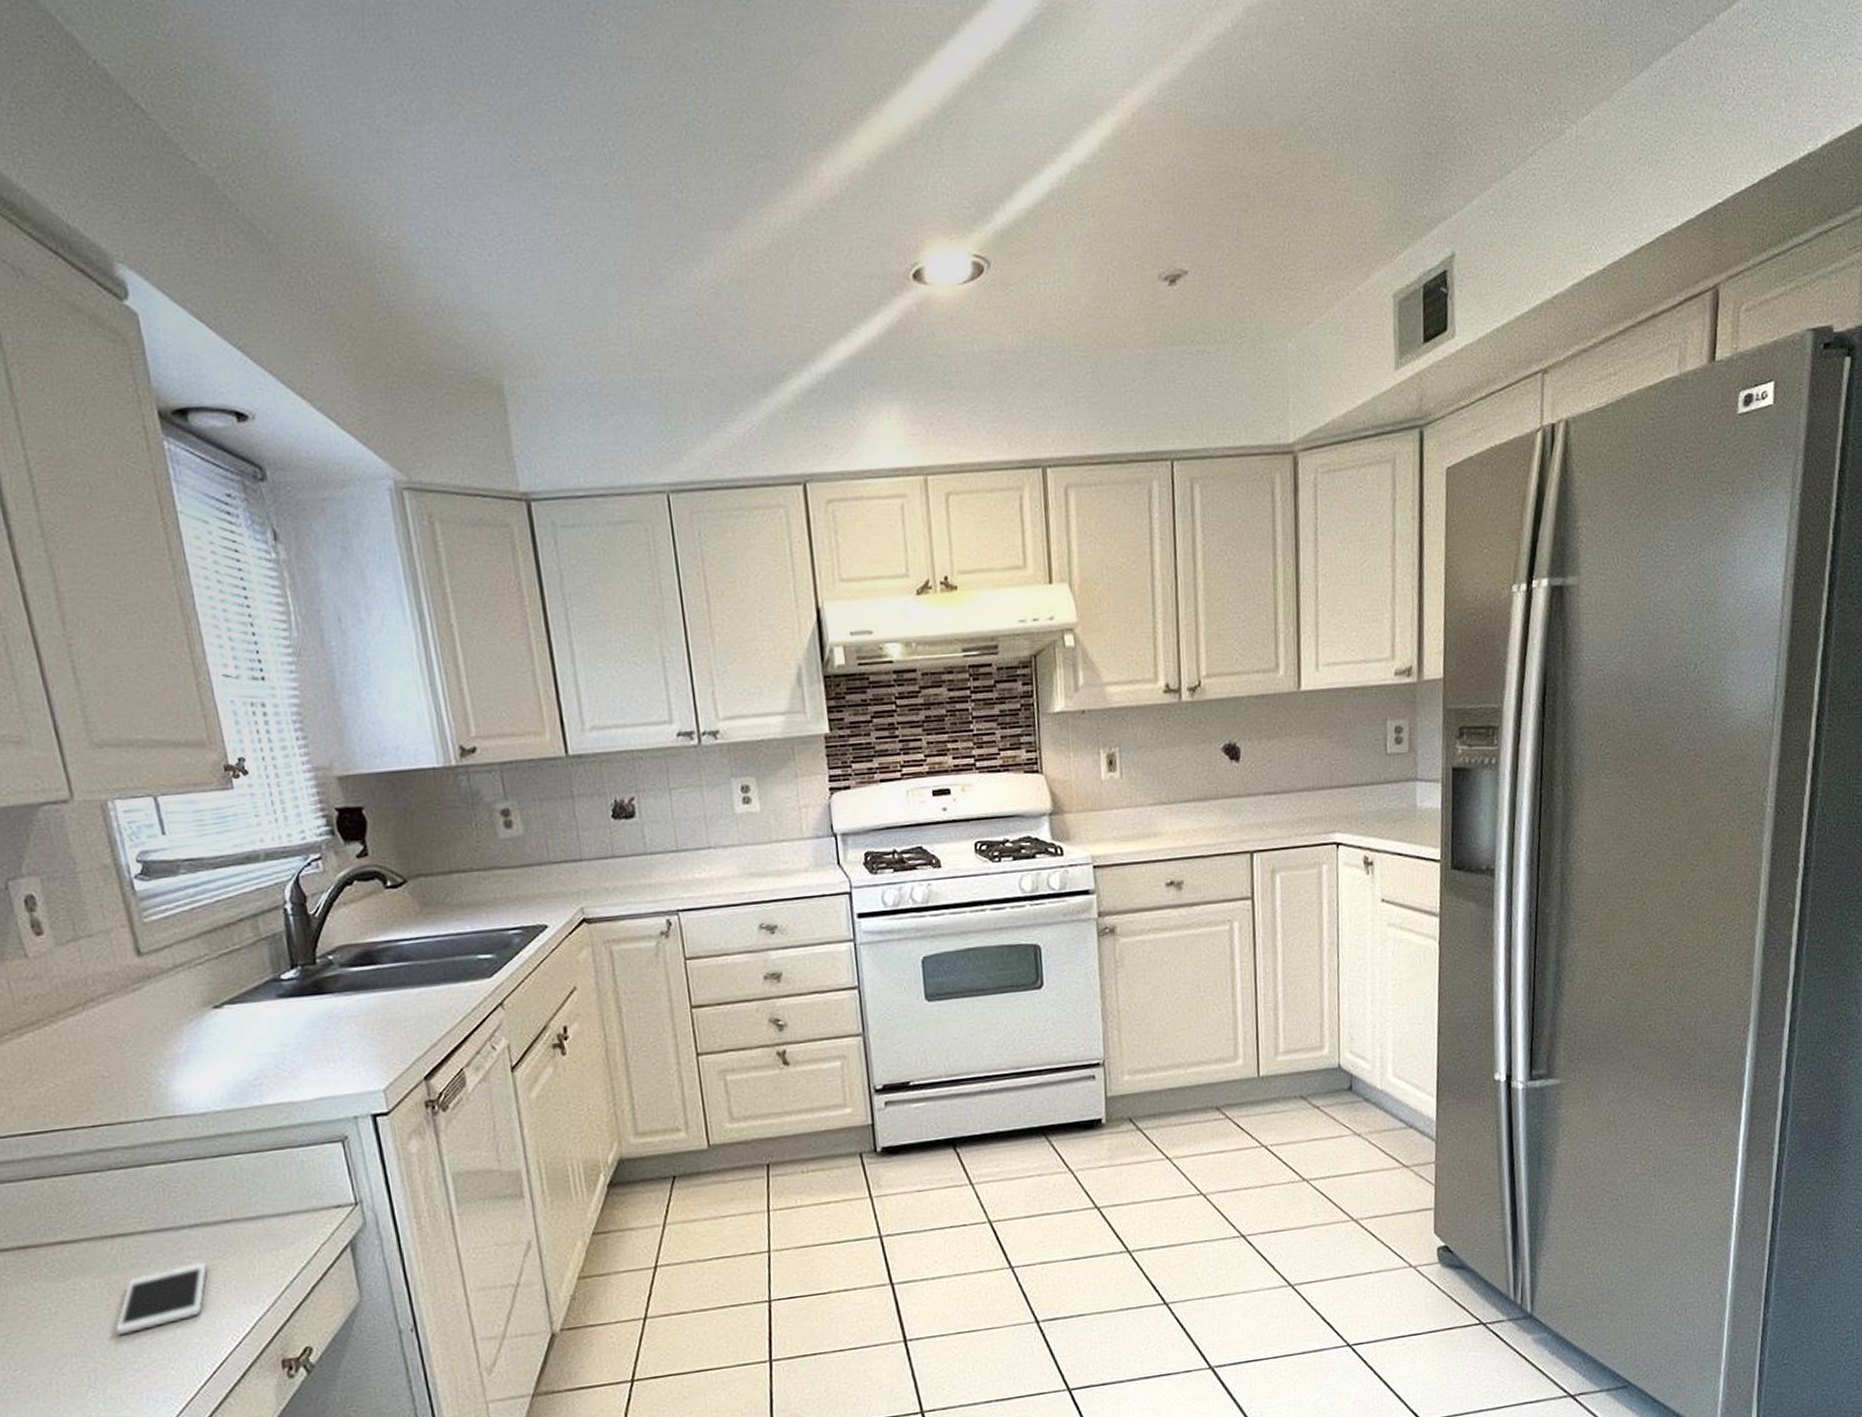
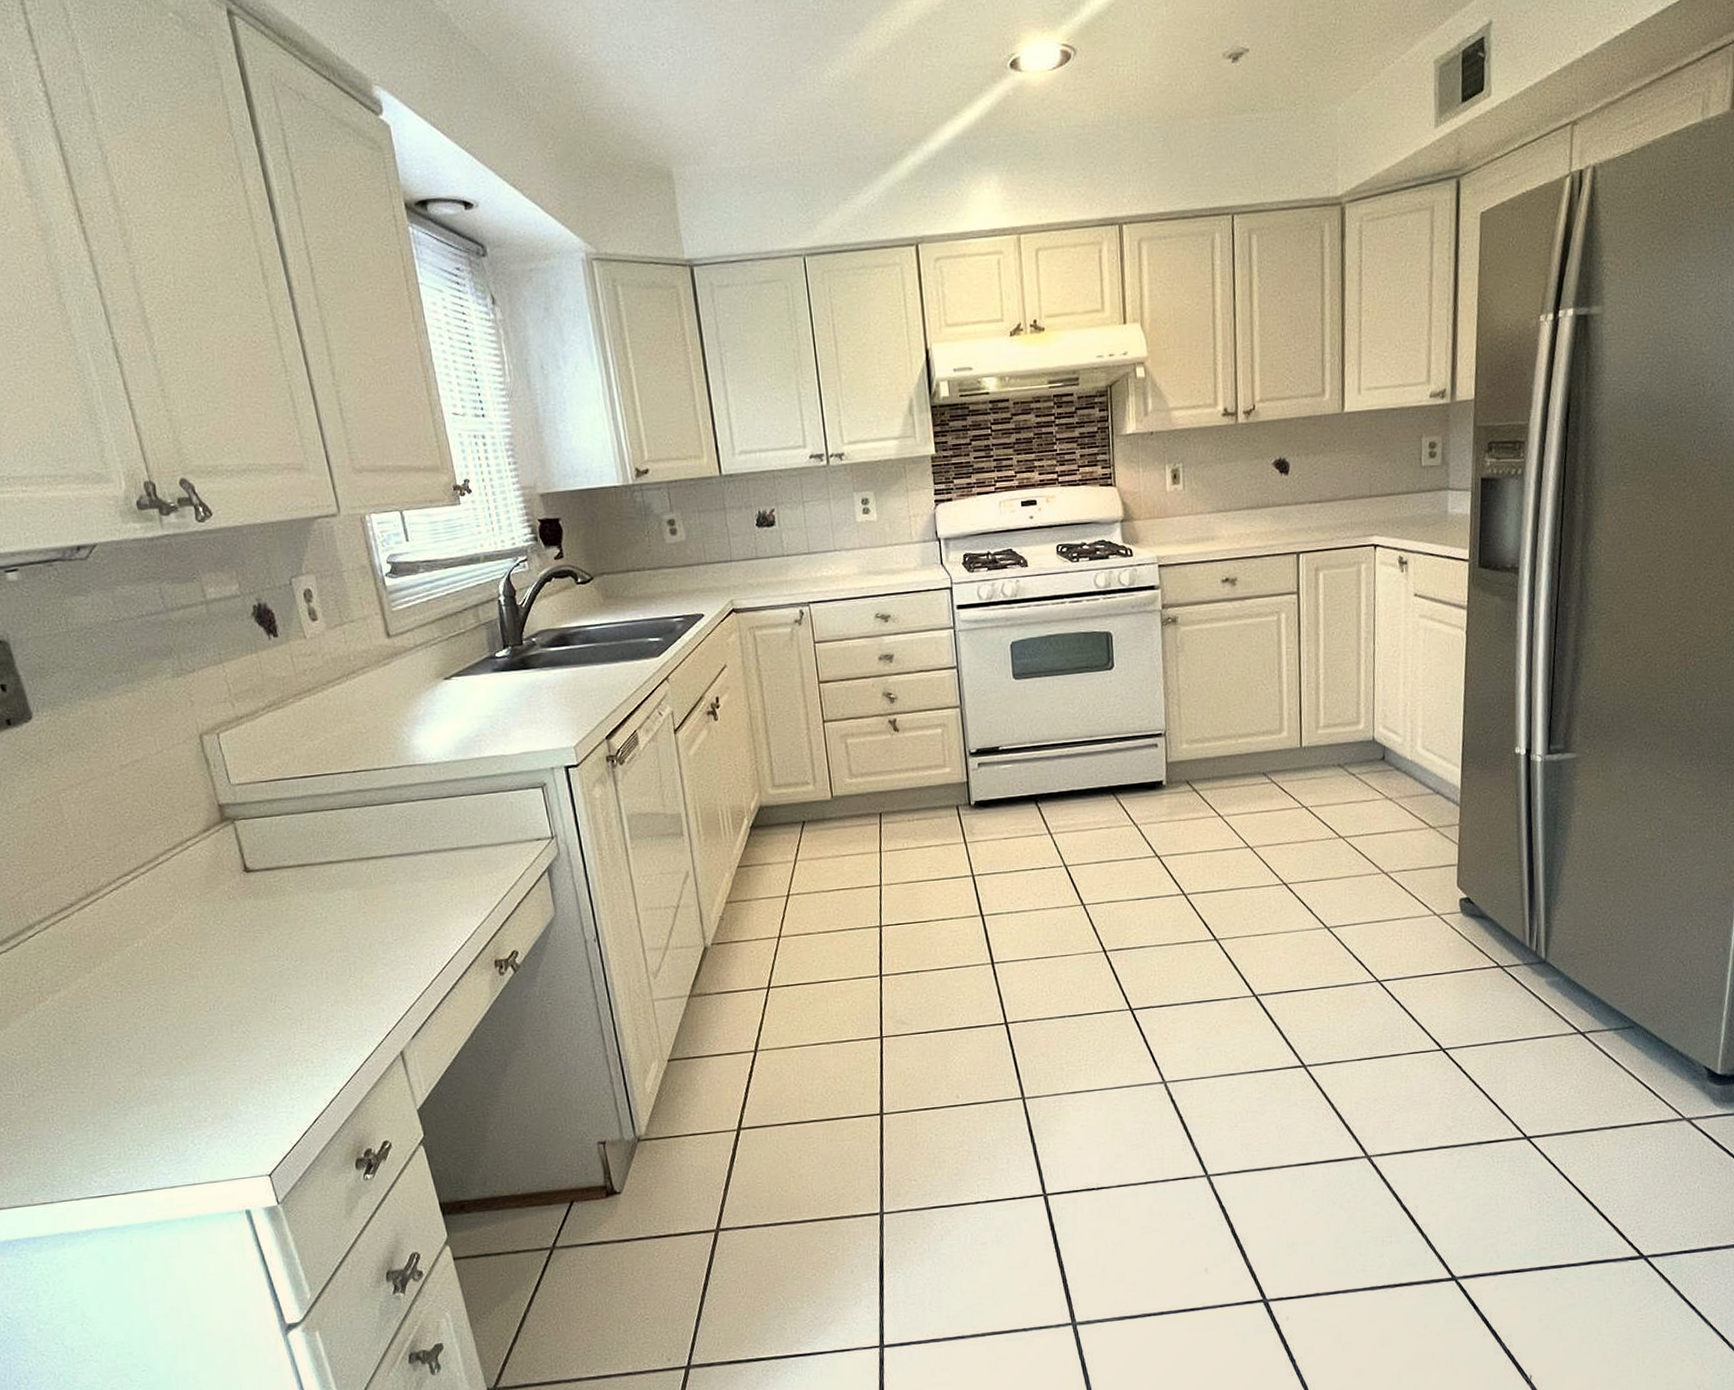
cell phone: present [115,1261,207,1335] -> none [369,880,439,936]

